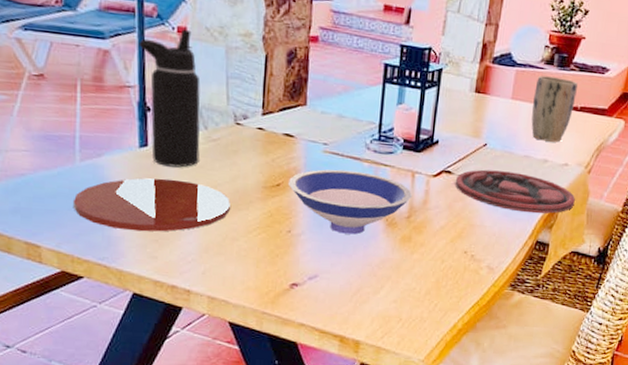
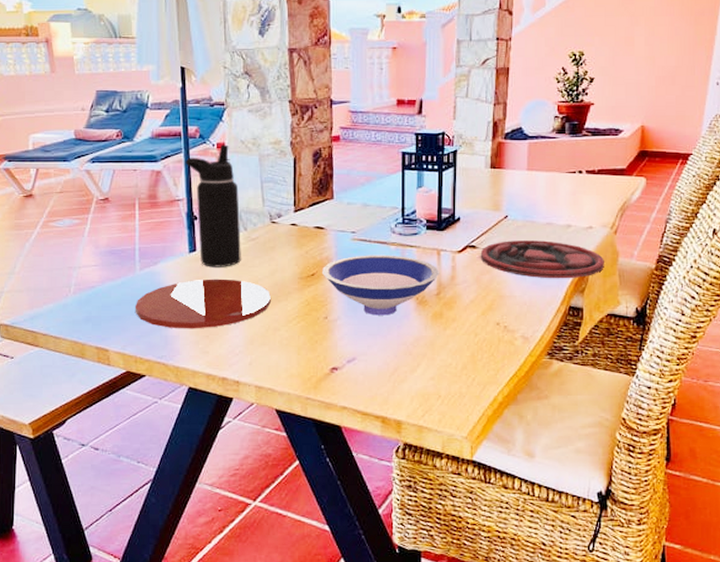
plant pot: present [531,75,578,143] -> none [549,145,592,207]

